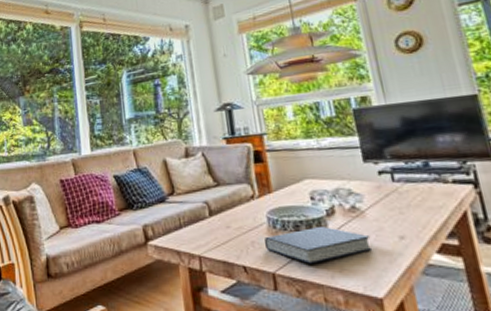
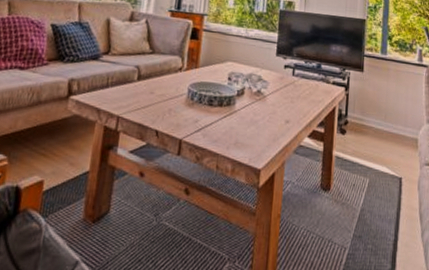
book: present [264,225,373,264] -> none [179,103,265,135]

